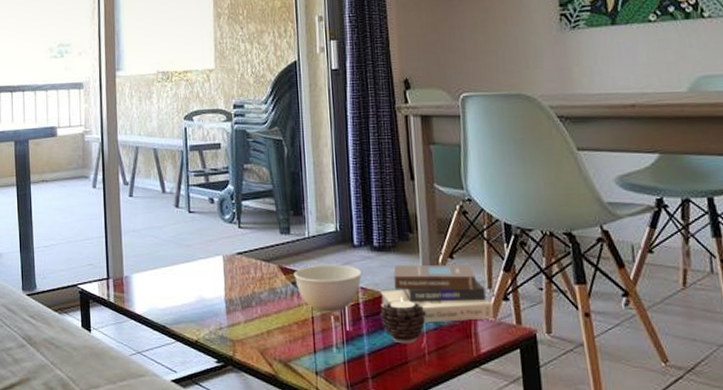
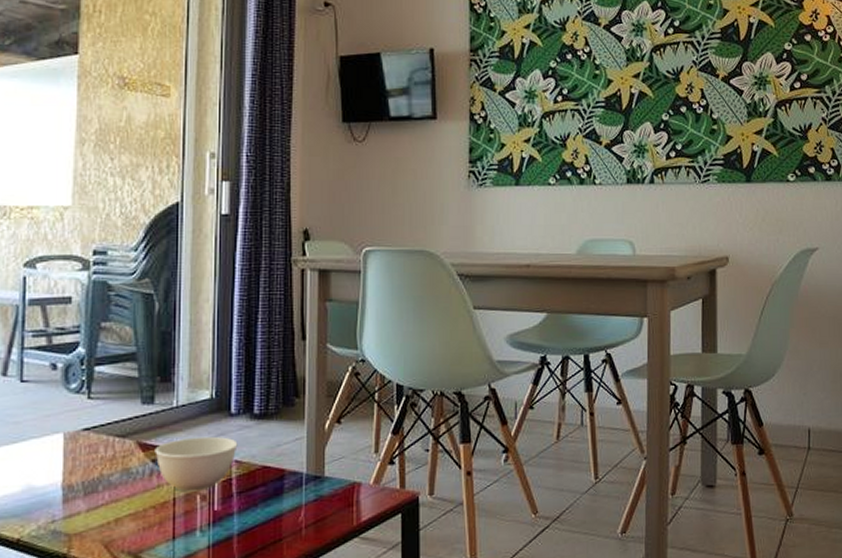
books: present [380,265,495,323] -> none [257,429,379,495]
candle: present [380,296,427,344] -> none [255,467,308,520]

